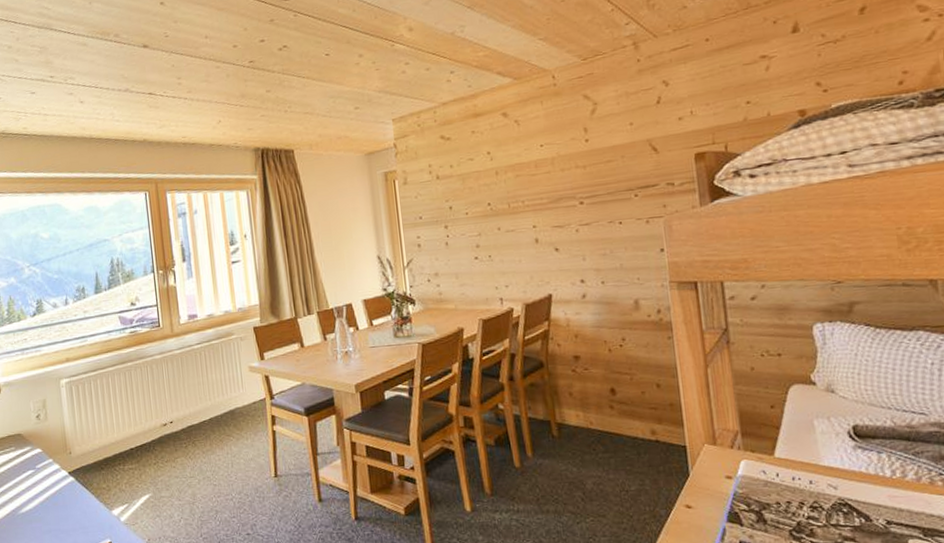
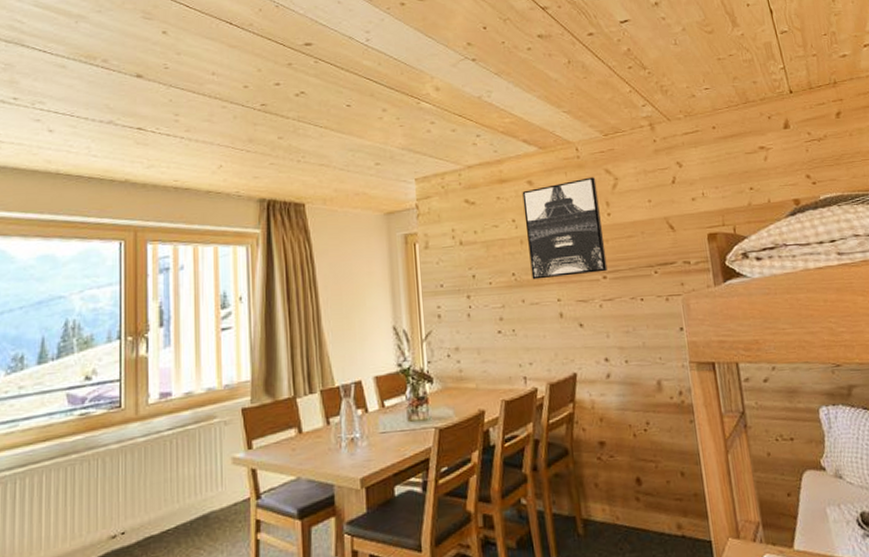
wall art: none [497,104,585,209] -> present [522,177,608,280]

